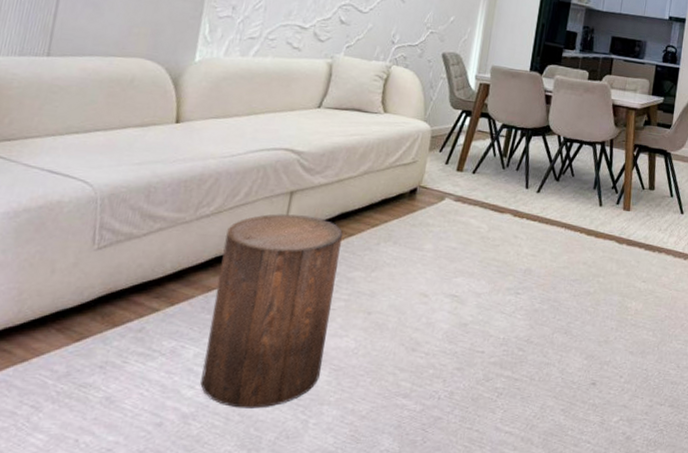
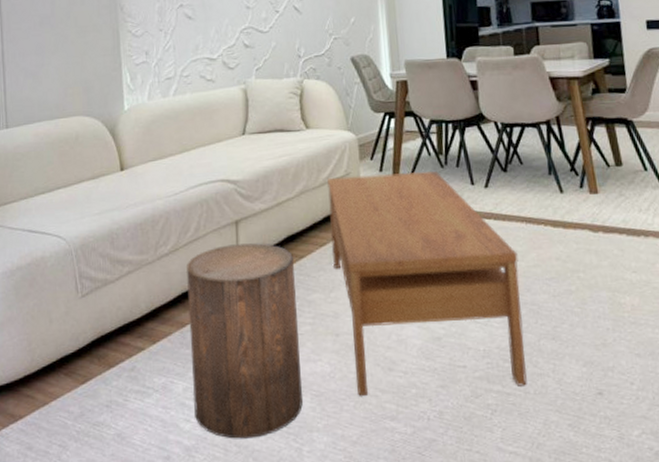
coffee table: none [377,162,552,373] -> present [326,171,527,396]

